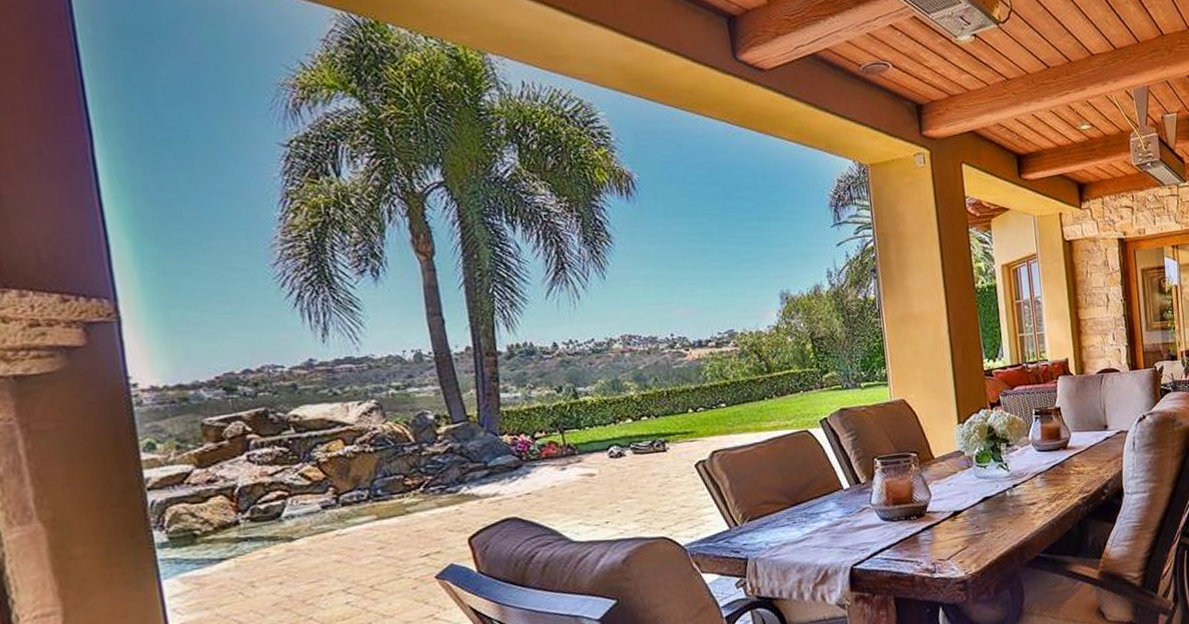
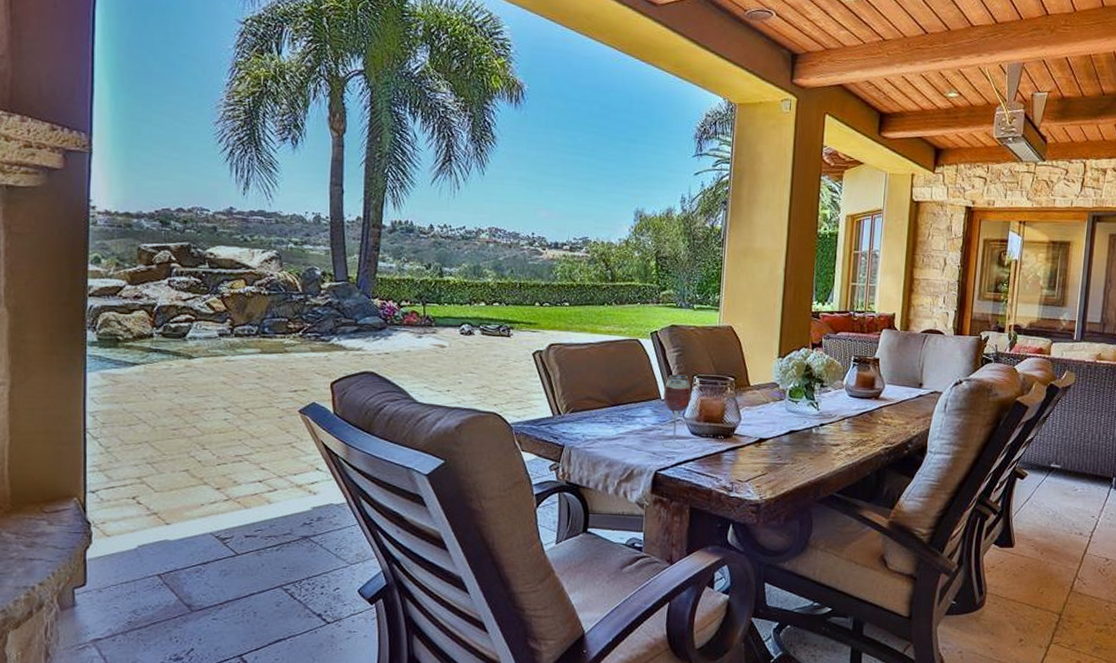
wineglass: none [844,459,878,541] -> present [662,374,692,449]

